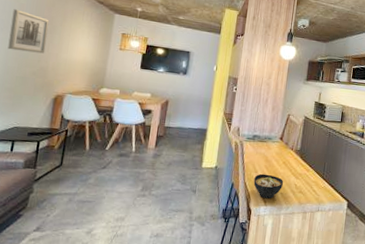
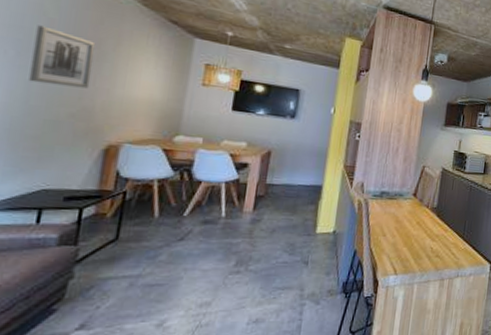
bowl: present [253,173,284,199] -> none [381,237,418,267]

